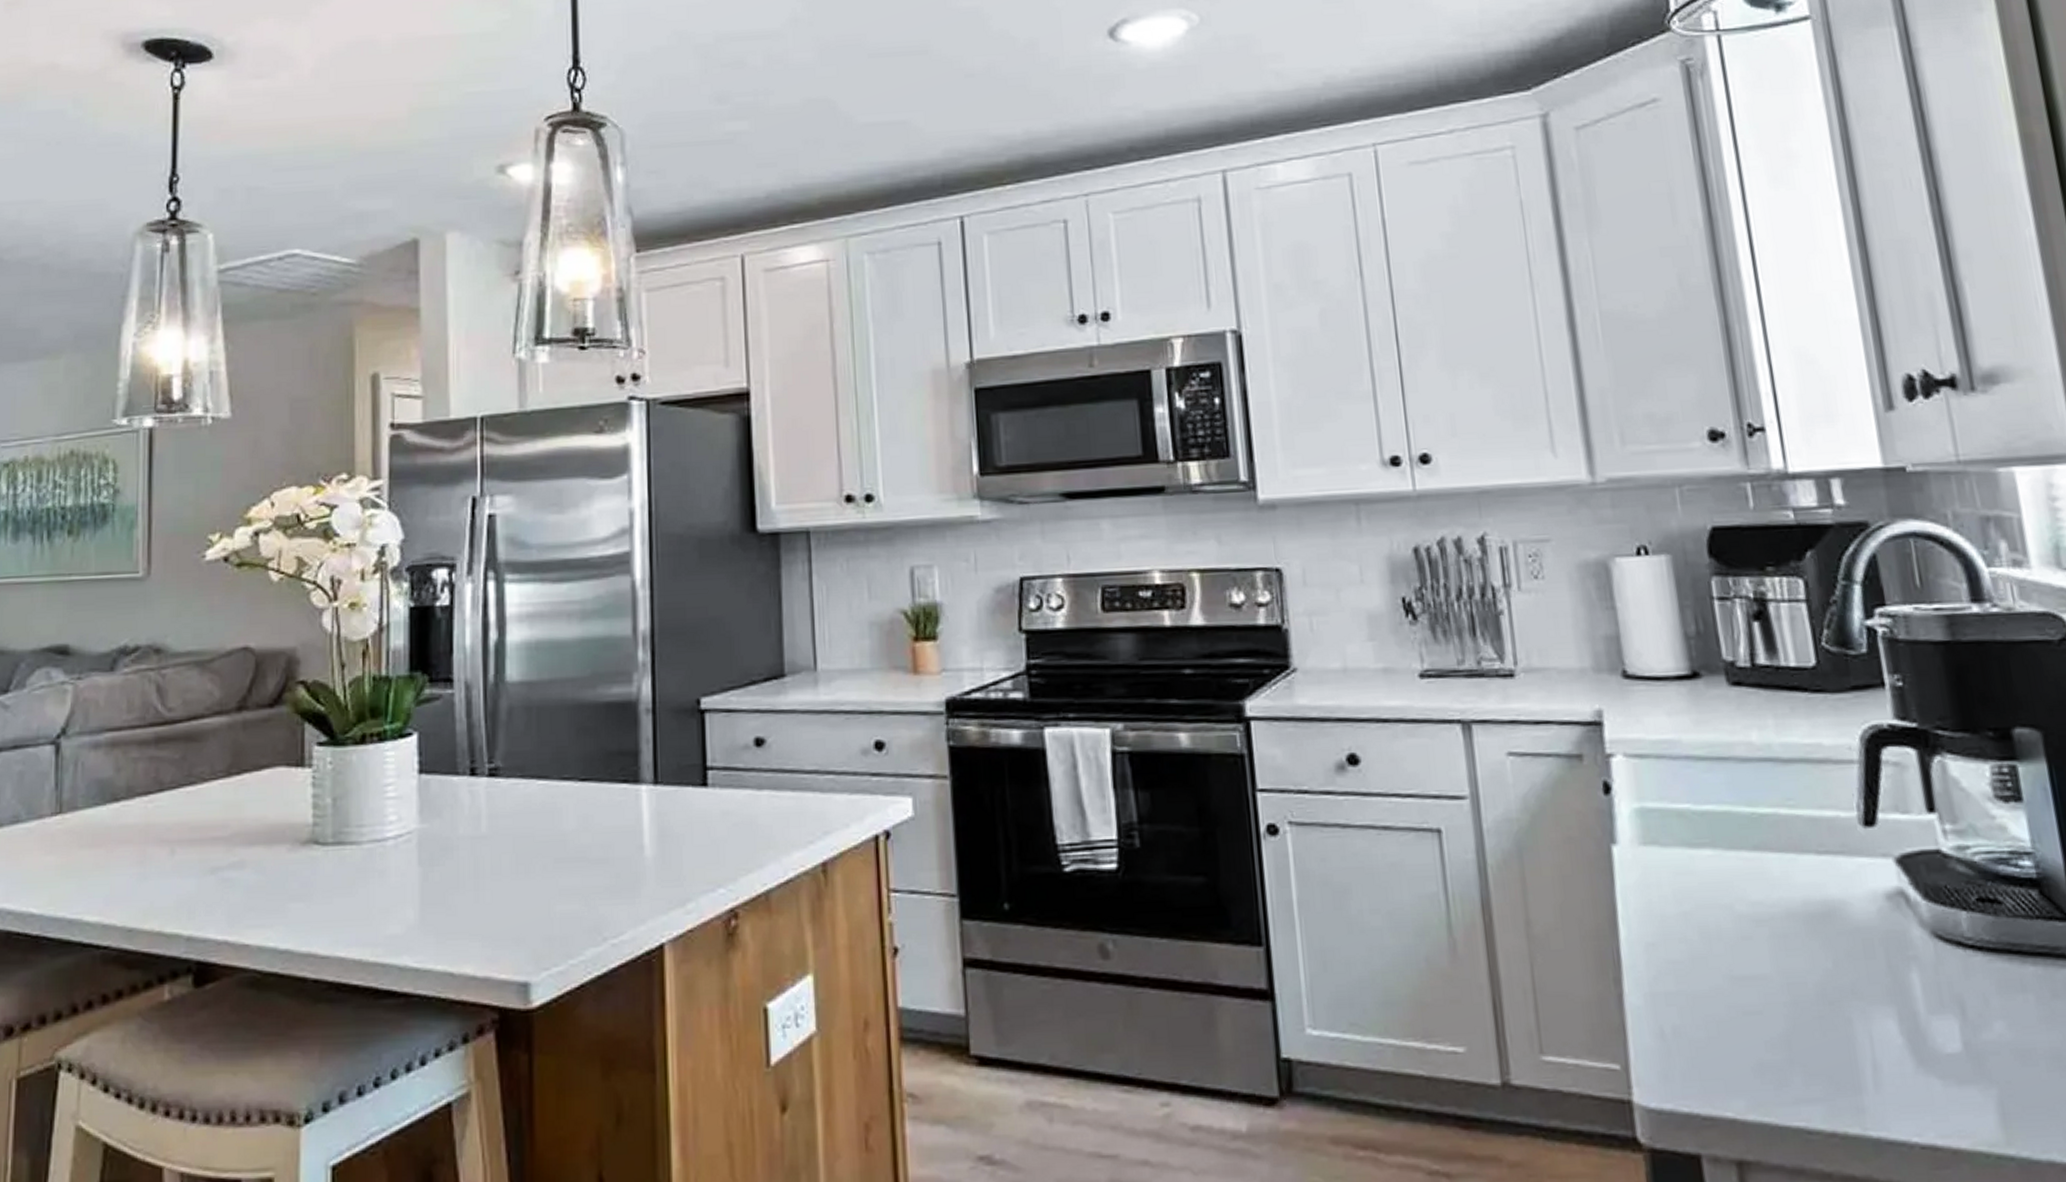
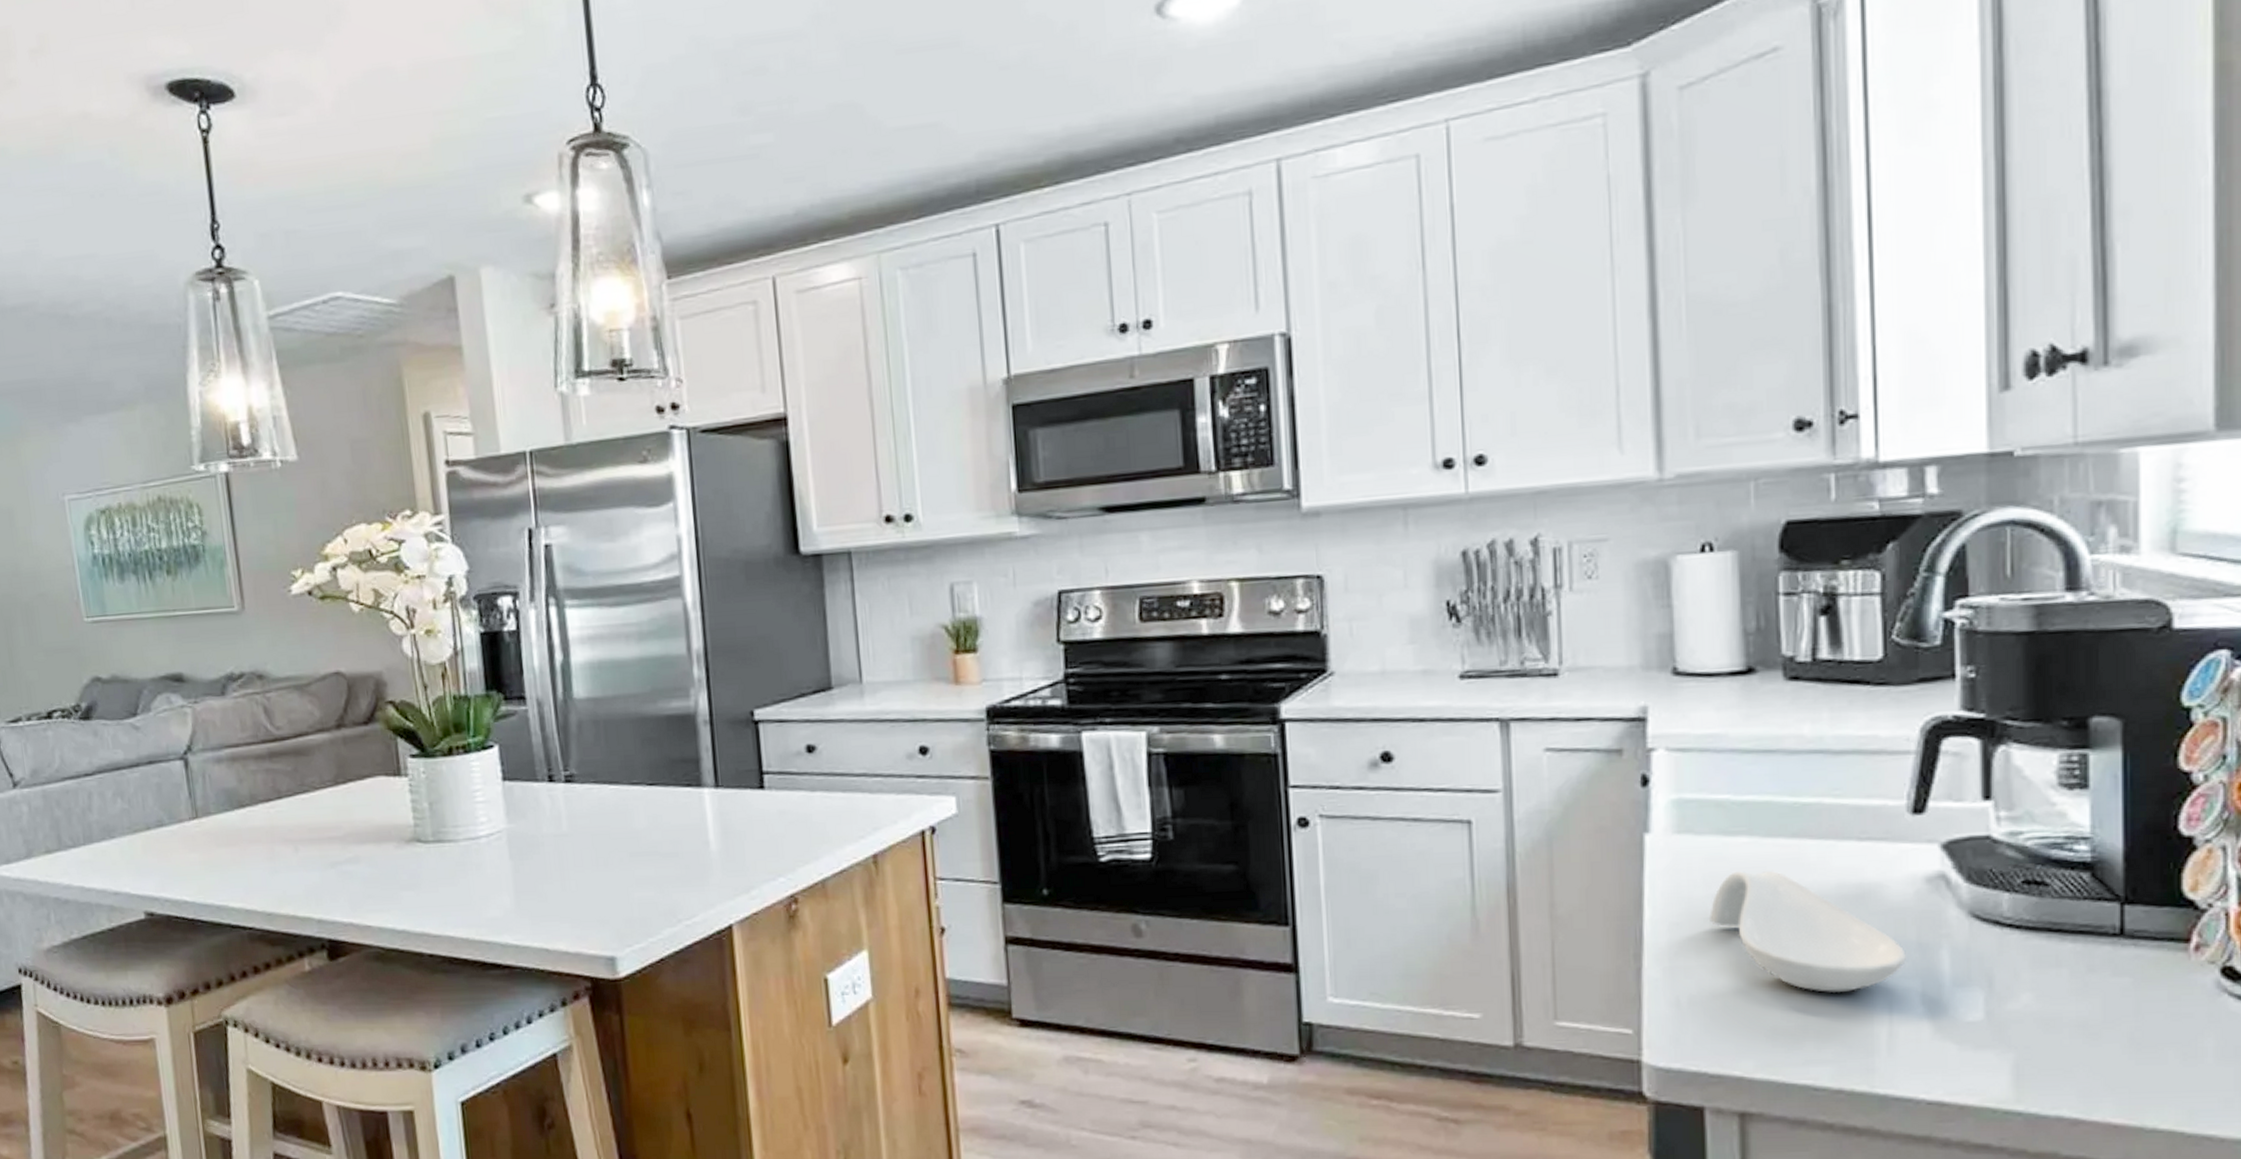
spoon rest: none [1683,885,1880,1021] -> present [1709,870,1907,992]

